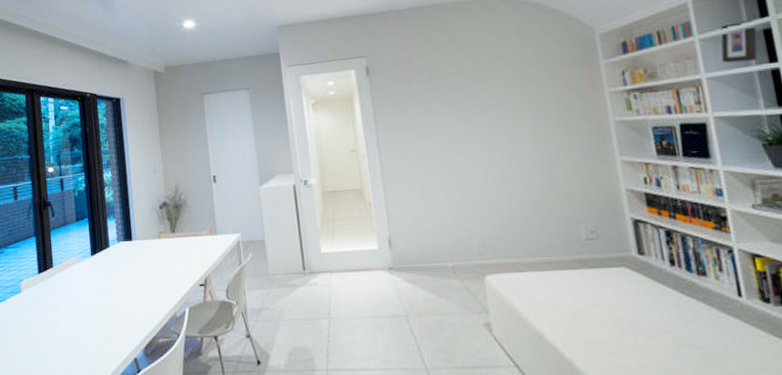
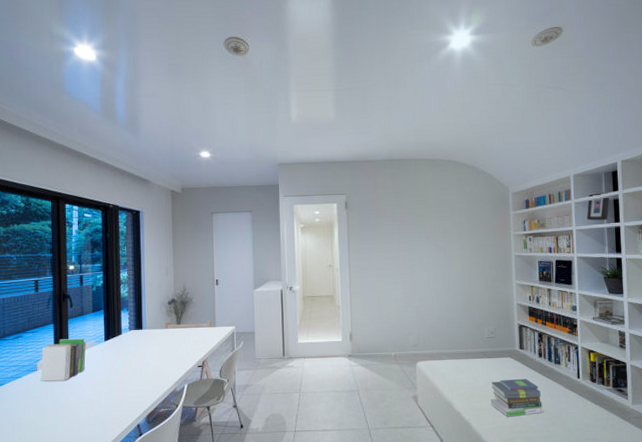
books: none [25,253,72,305] -> present [40,338,86,382]
books: none [600,297,688,354] -> present [490,378,544,417]

